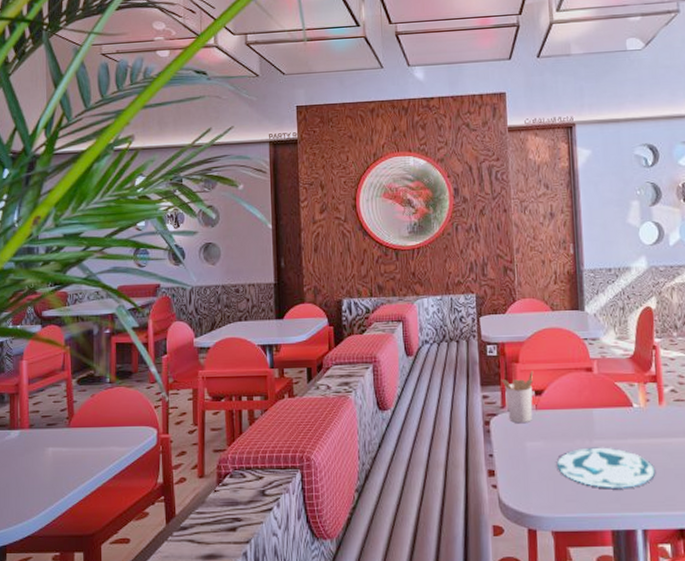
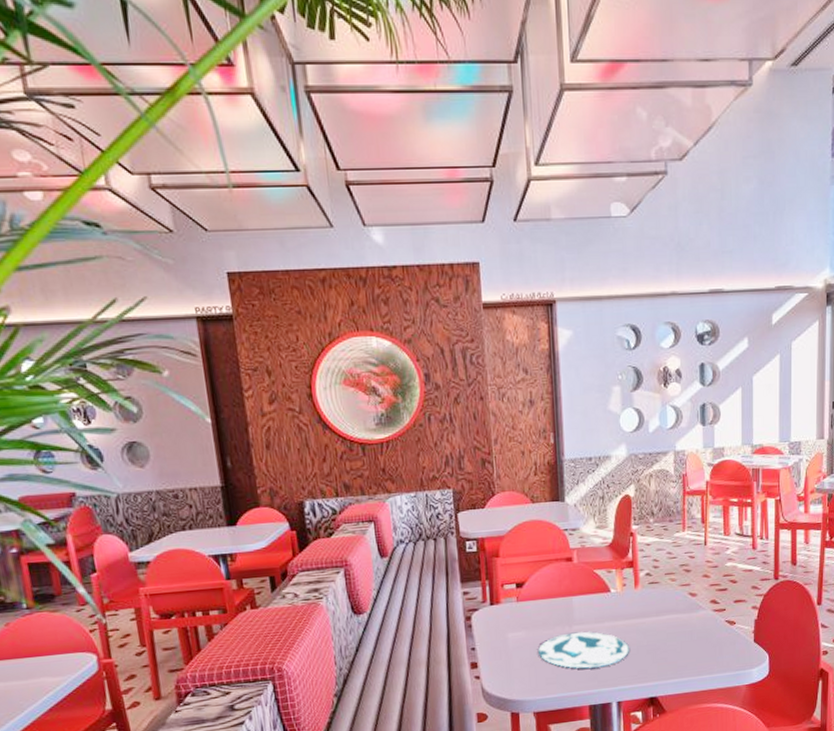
utensil holder: present [501,371,534,423] -> none [481,564,515,616]

